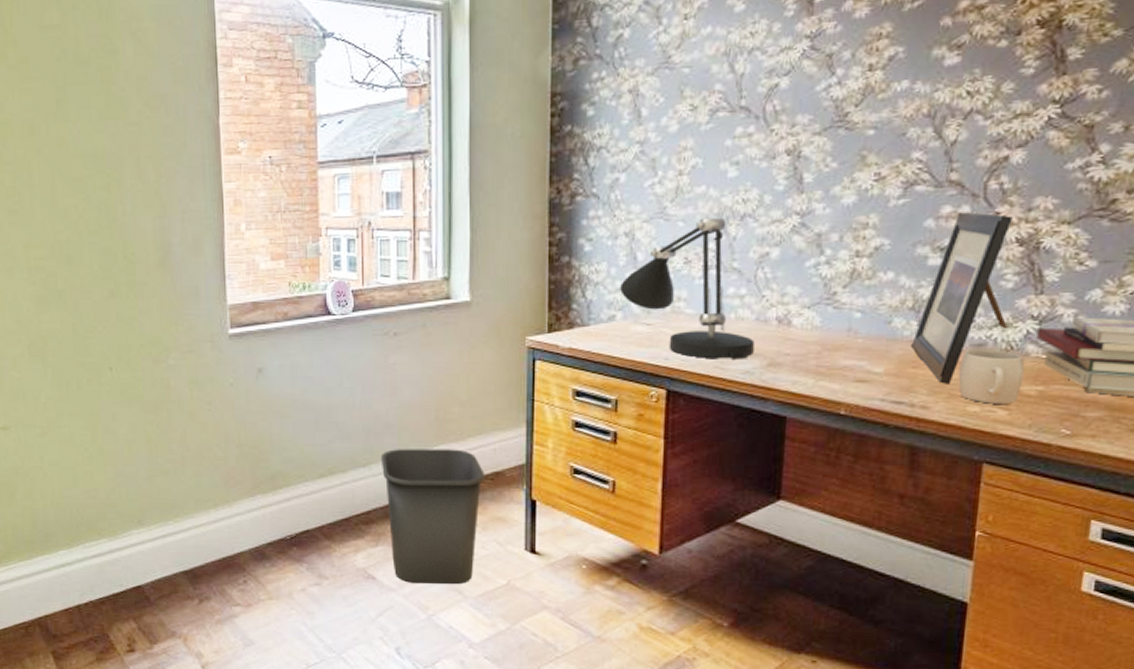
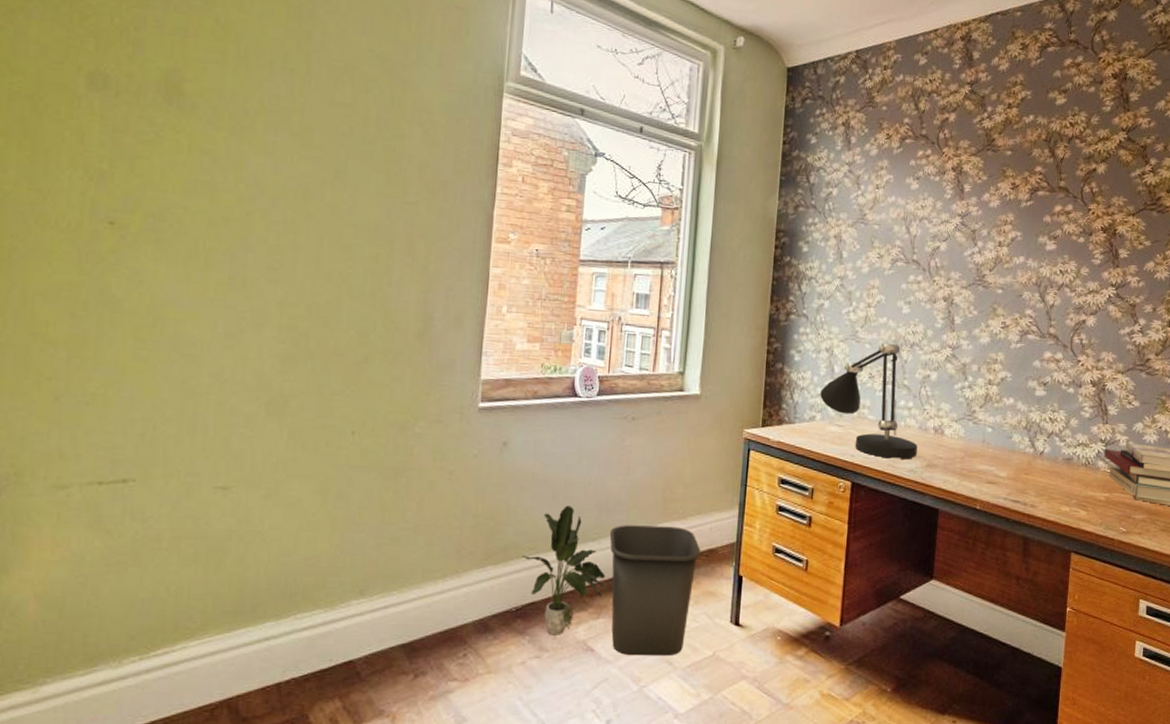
potted plant: none [290,431,380,563] -> present [521,505,605,635]
picture frame: present [911,212,1013,386] -> none [1025,358,1088,490]
mug: present [958,349,1025,405] -> none [1055,462,1097,507]

